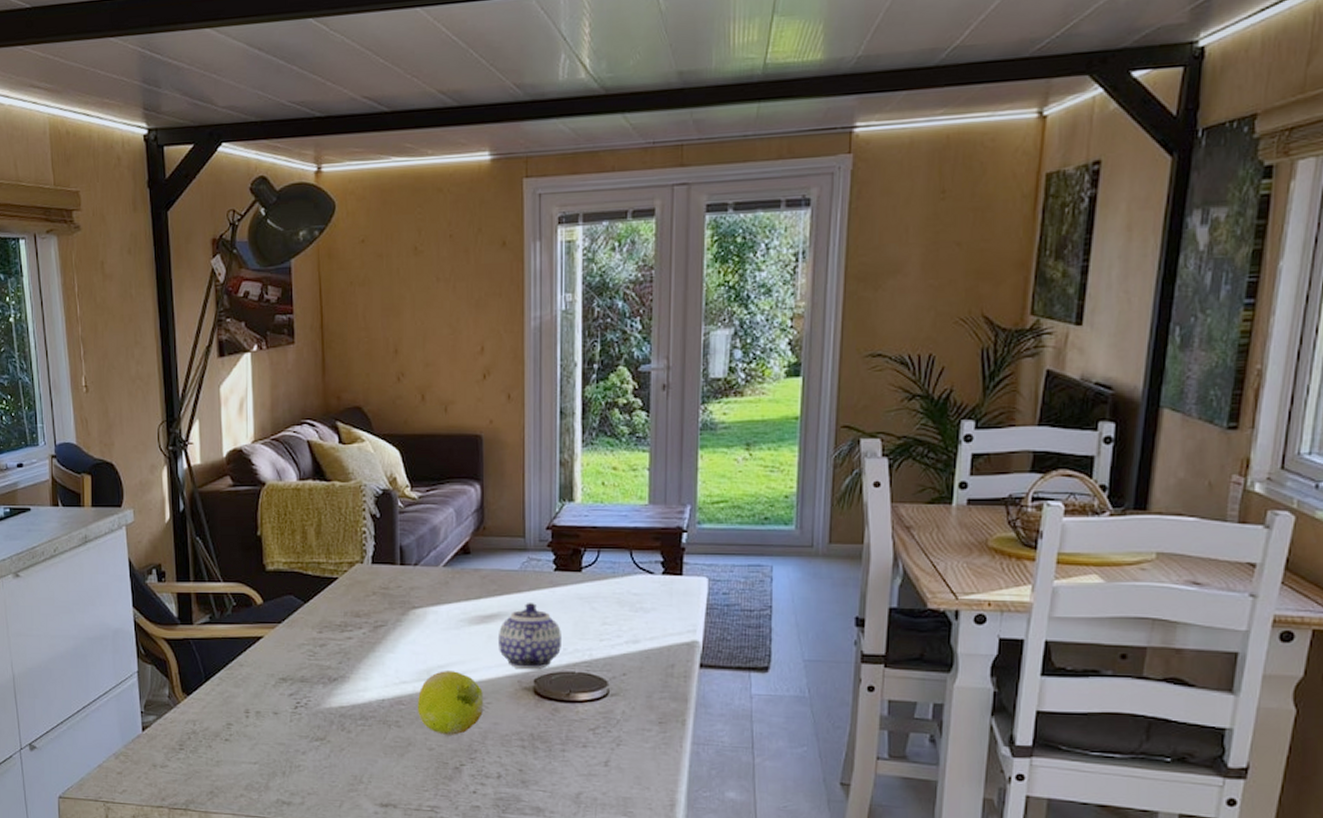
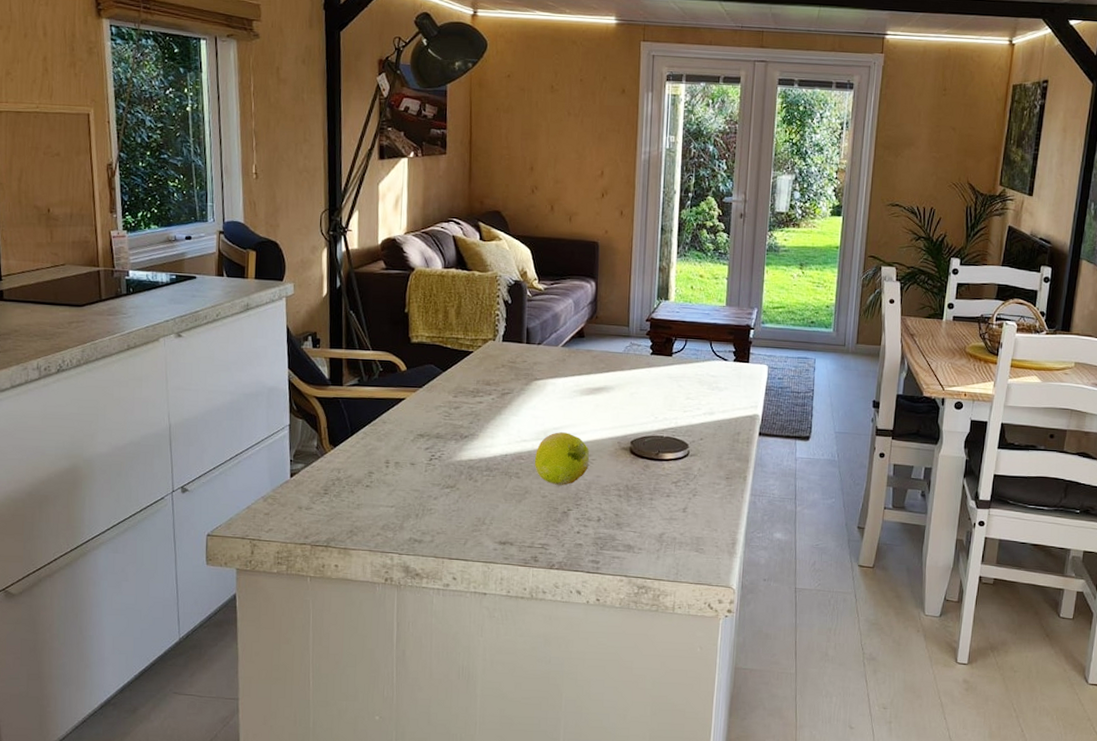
teapot: present [497,603,561,670] -> none [603,379,654,434]

